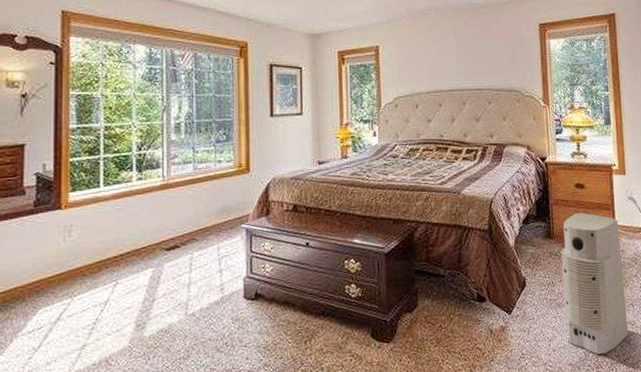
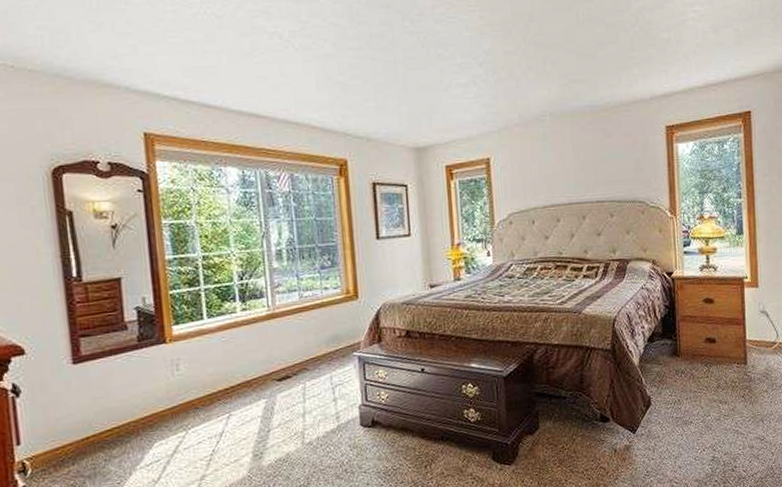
air purifier: present [560,213,629,354] -> none [687,328,758,470]

